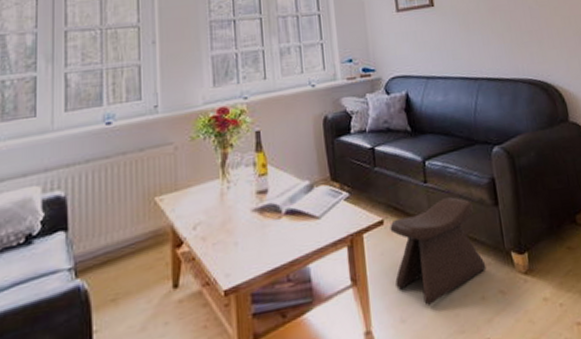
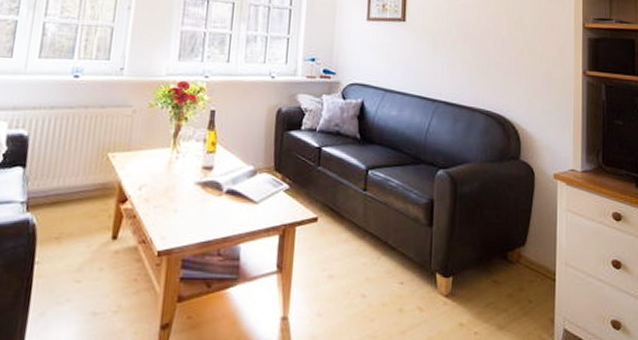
stool: present [390,197,487,306] -> none [319,209,409,306]

